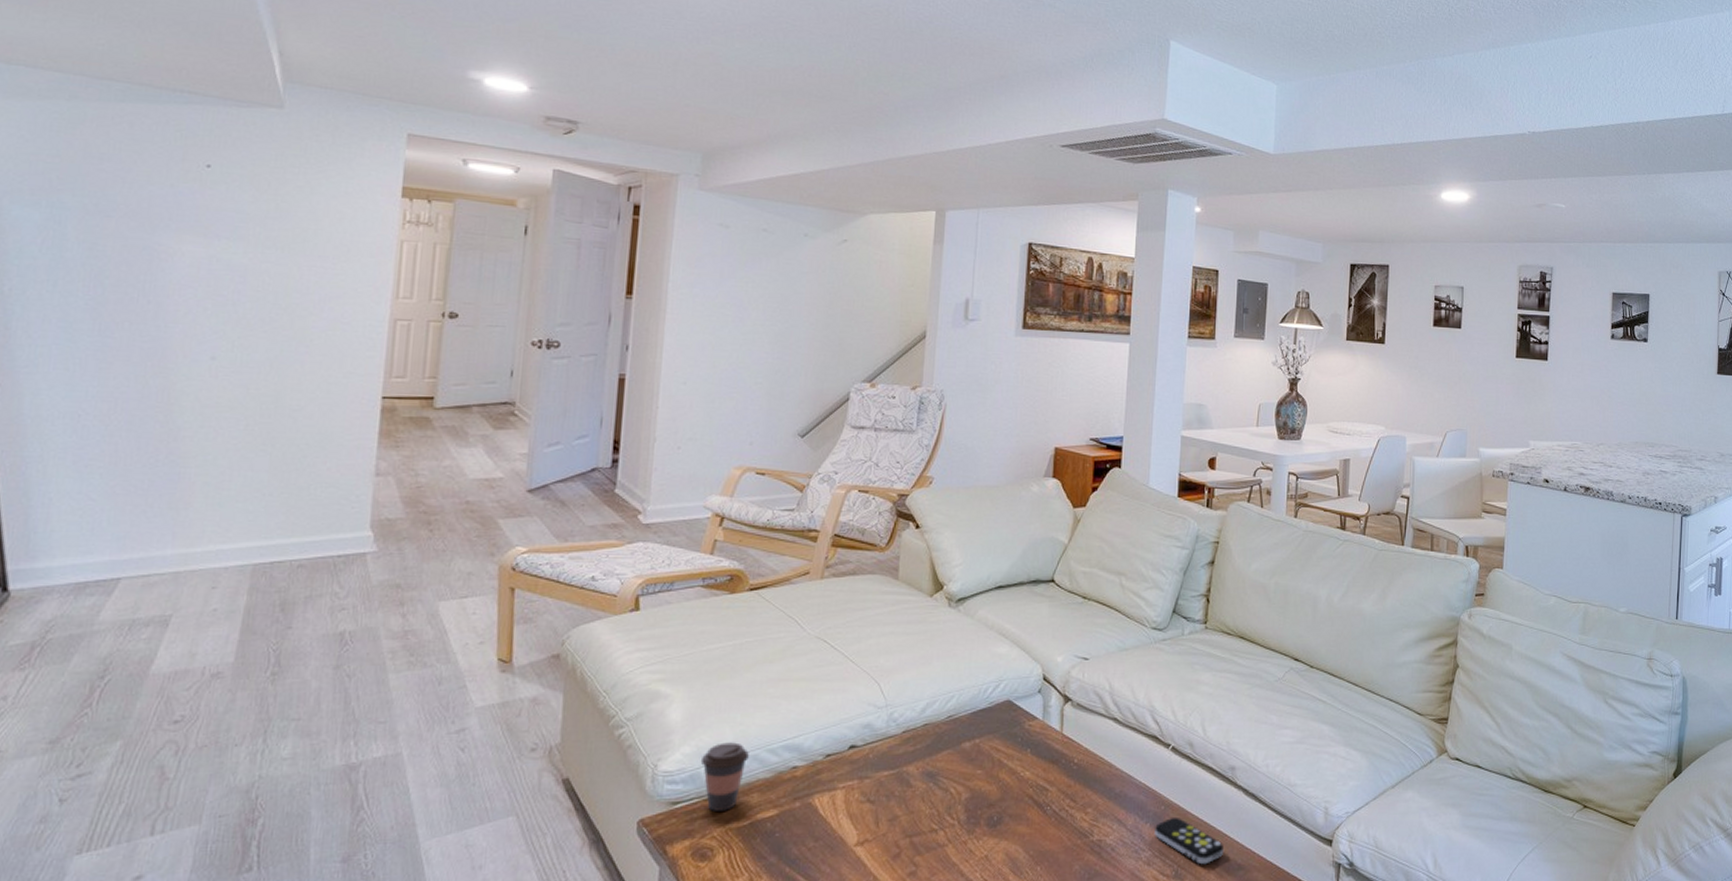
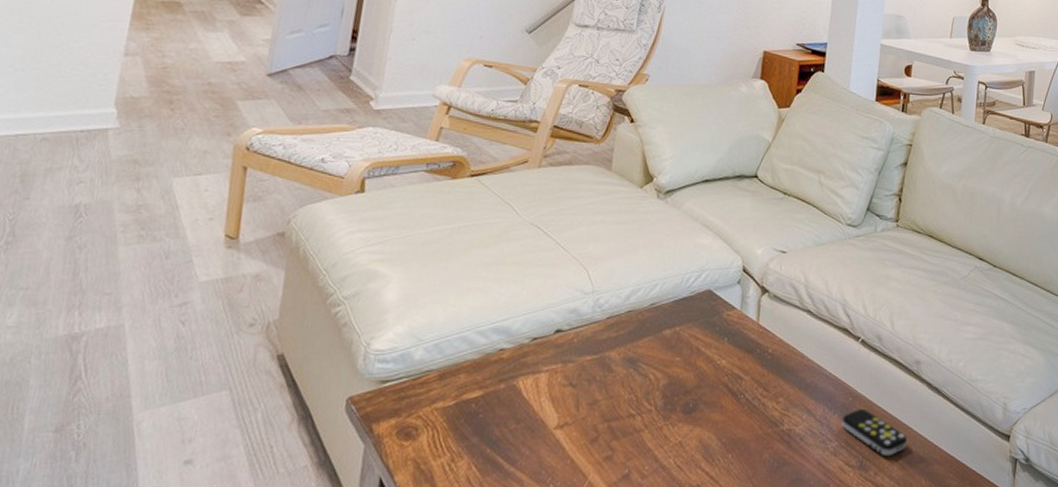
coffee cup: present [700,742,749,811] -> none [412,323,459,391]

